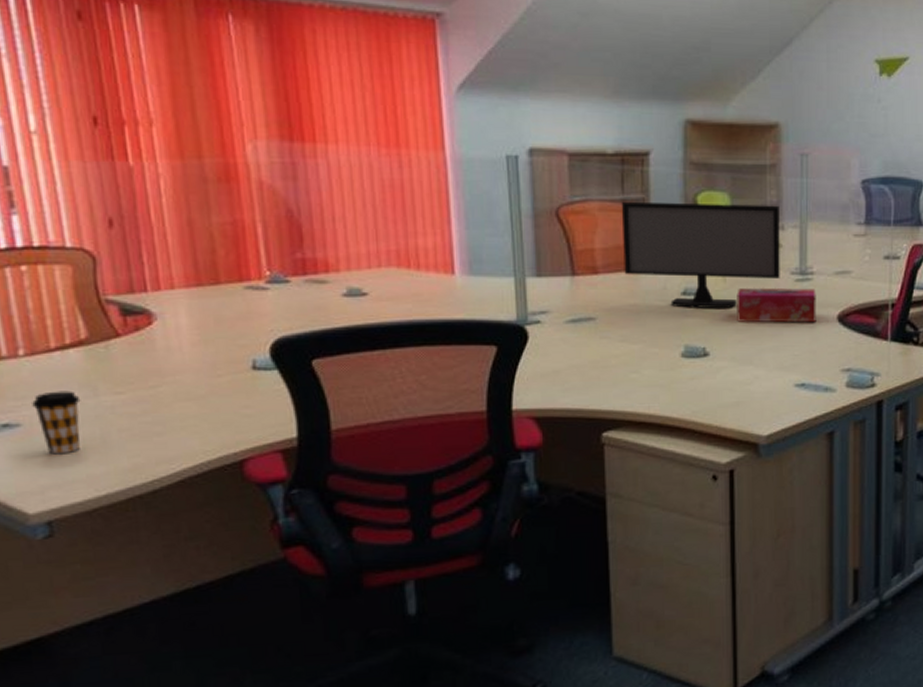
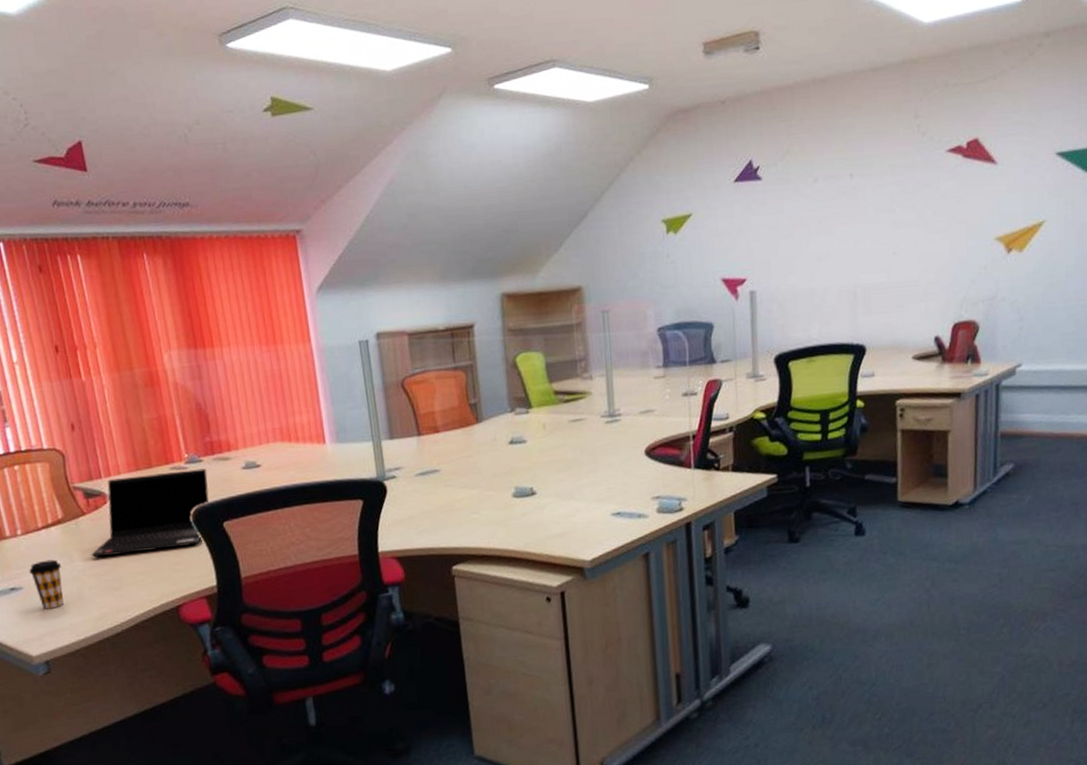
laptop computer: none [124,291,295,393] -> present [91,468,209,558]
computer monitor: present [622,201,780,308] -> none [454,358,592,455]
tissue box: present [737,287,816,323] -> none [555,428,627,463]

